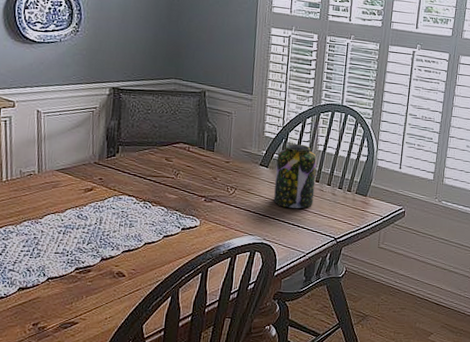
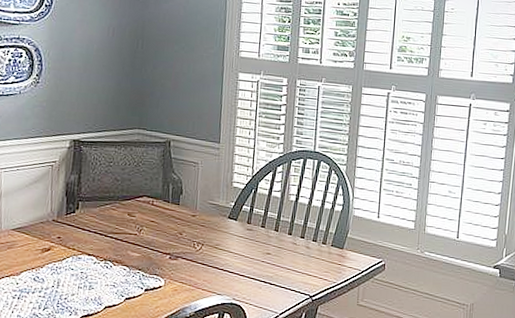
jar: present [274,144,317,209] -> none [243,194,289,264]

